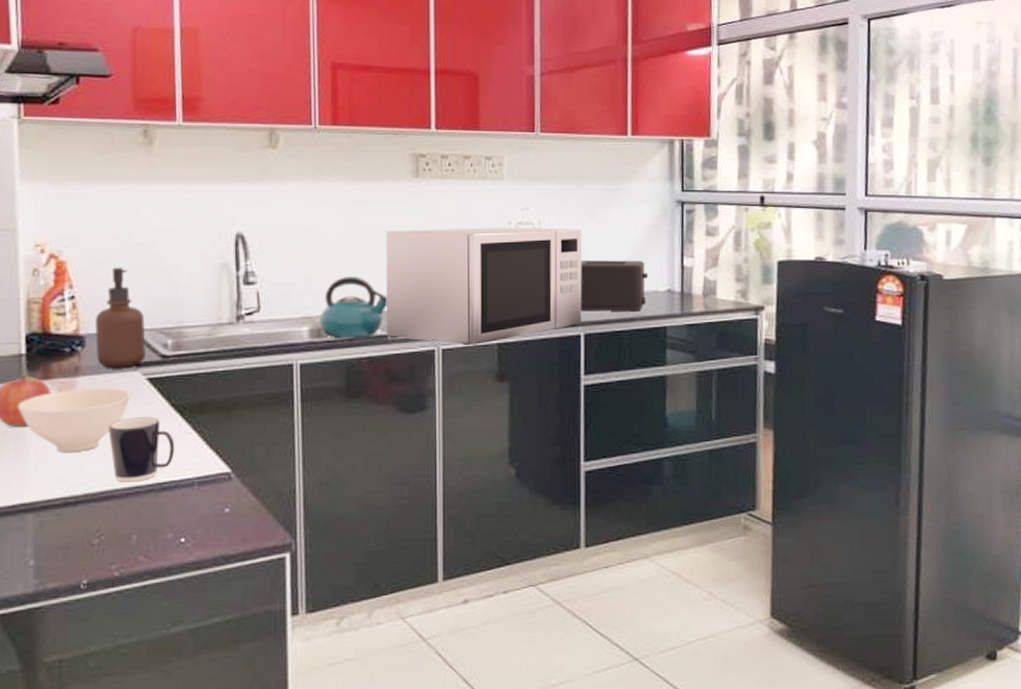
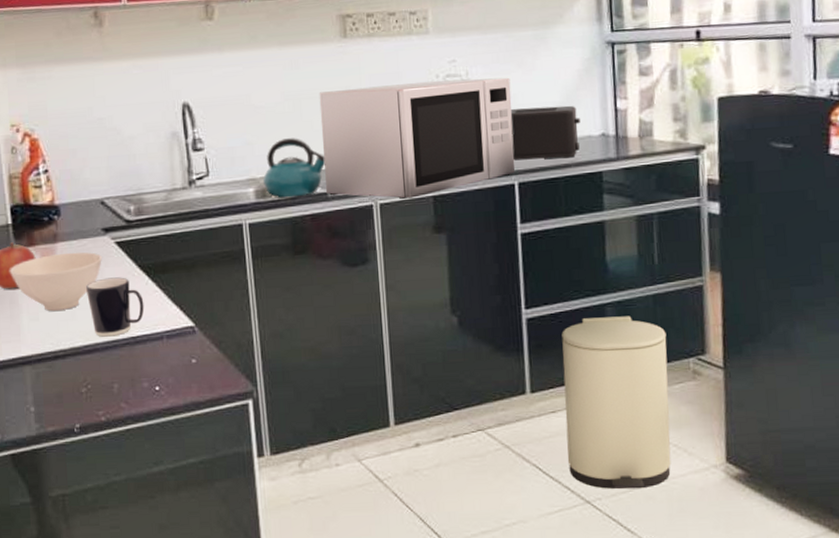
soap dispenser: present [94,267,146,368] -> none [66,141,112,234]
pedal bin: none [618,470,720,646] -> present [561,316,671,490]

